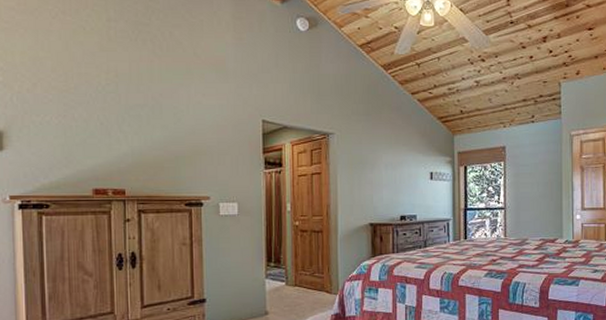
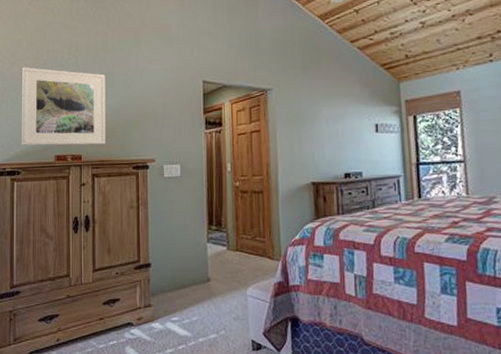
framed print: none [47,89,154,180] -> present [22,67,106,146]

